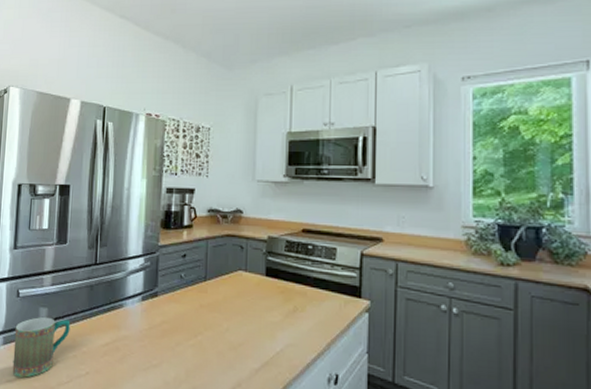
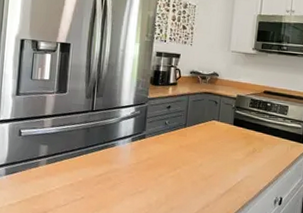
mug: present [12,317,71,378] -> none [14,153,68,202]

